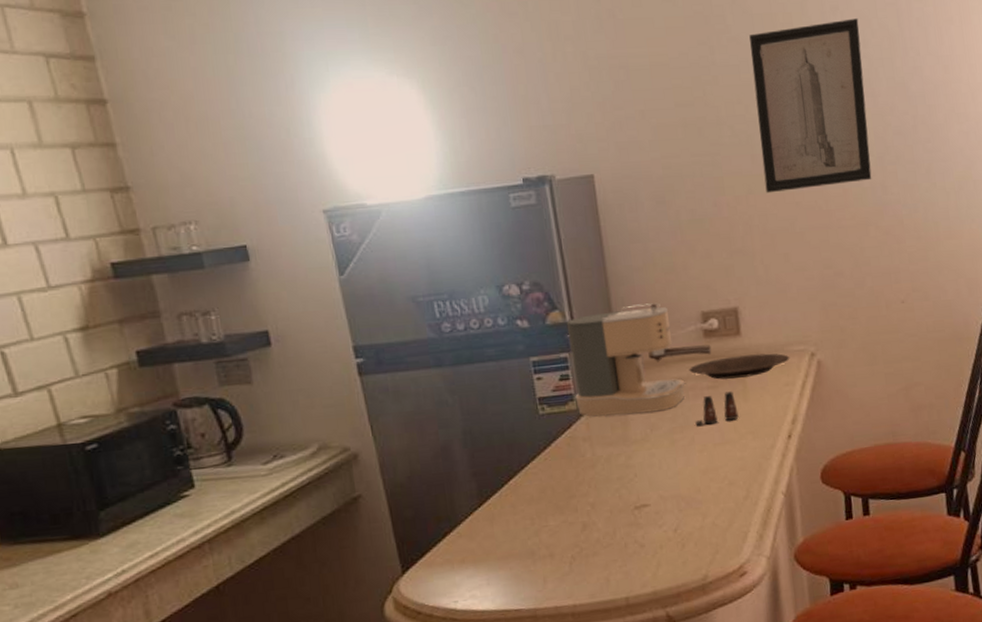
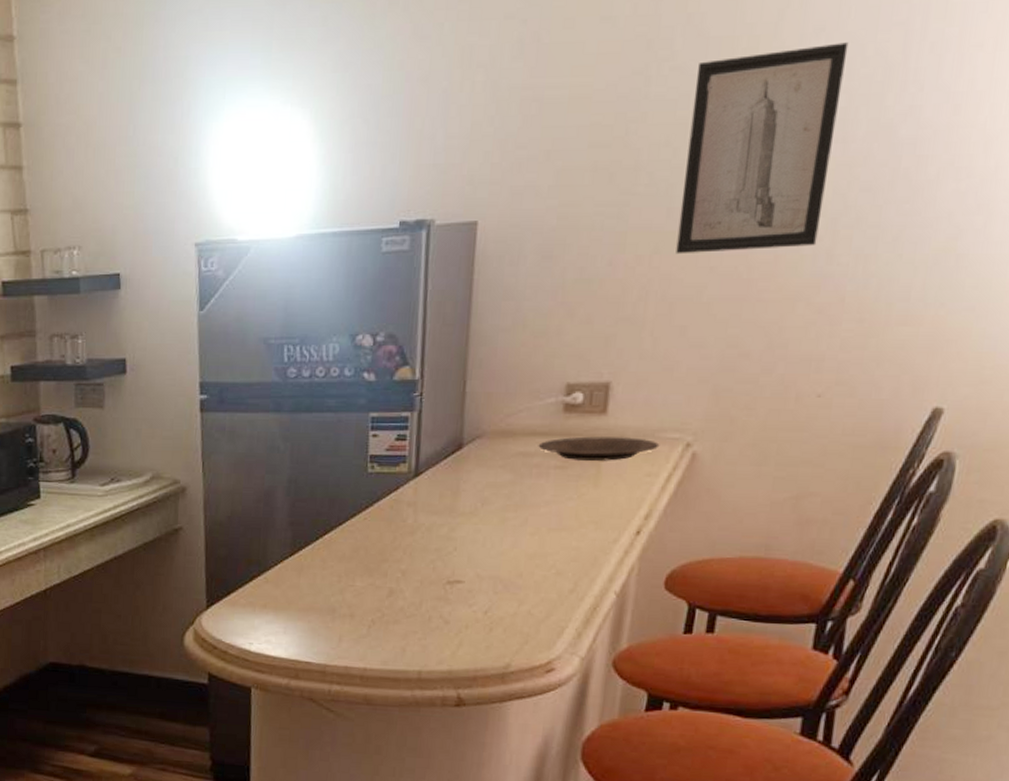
coffee maker: present [566,303,712,417] -> none [408,368,570,486]
salt shaker: present [695,391,739,426] -> none [532,474,585,507]

